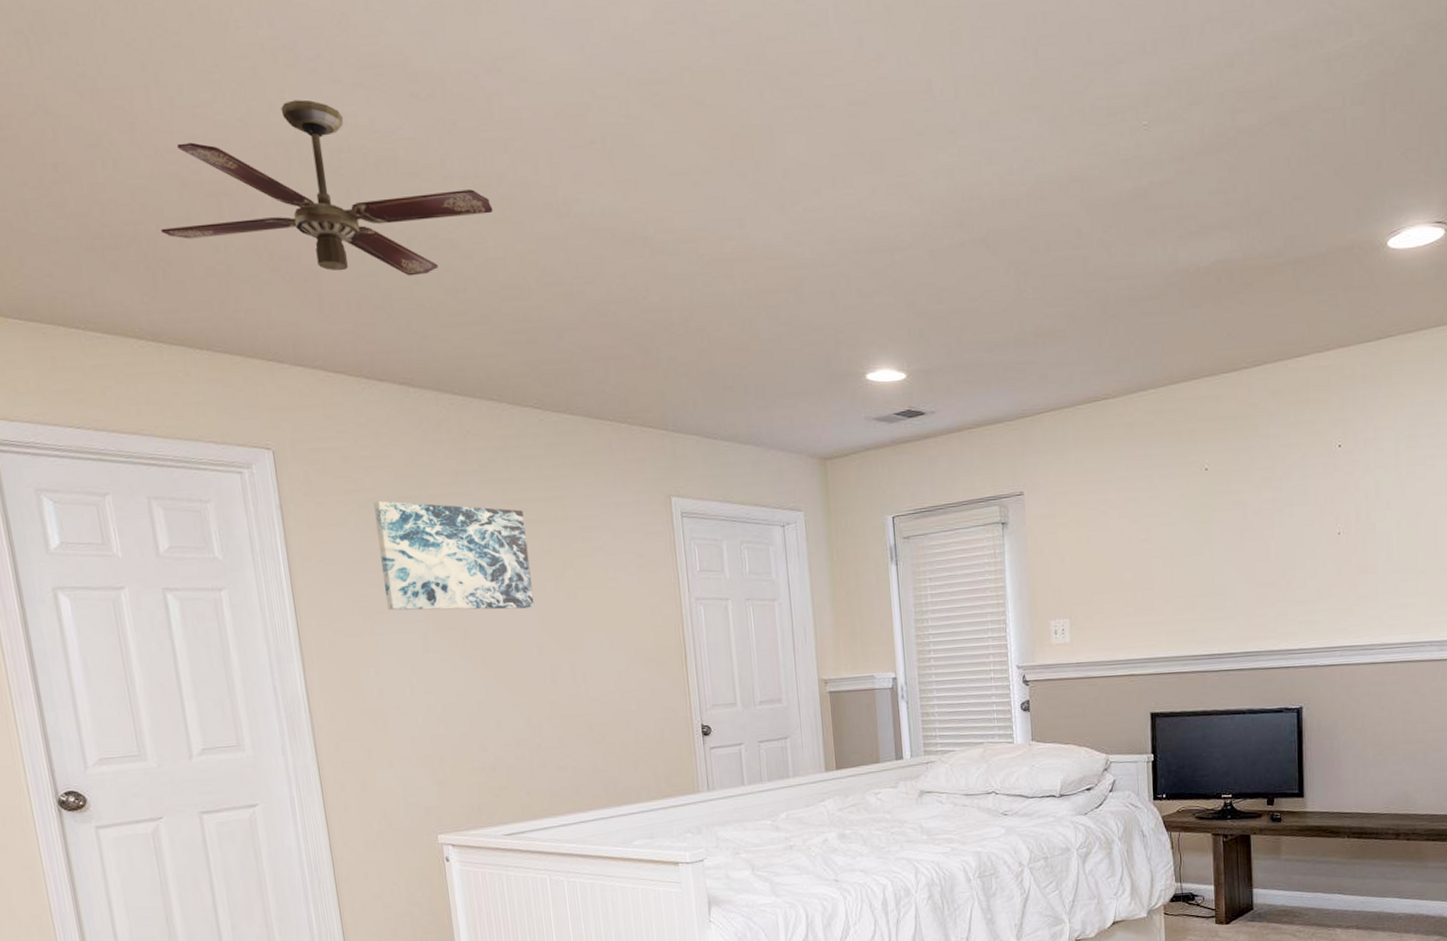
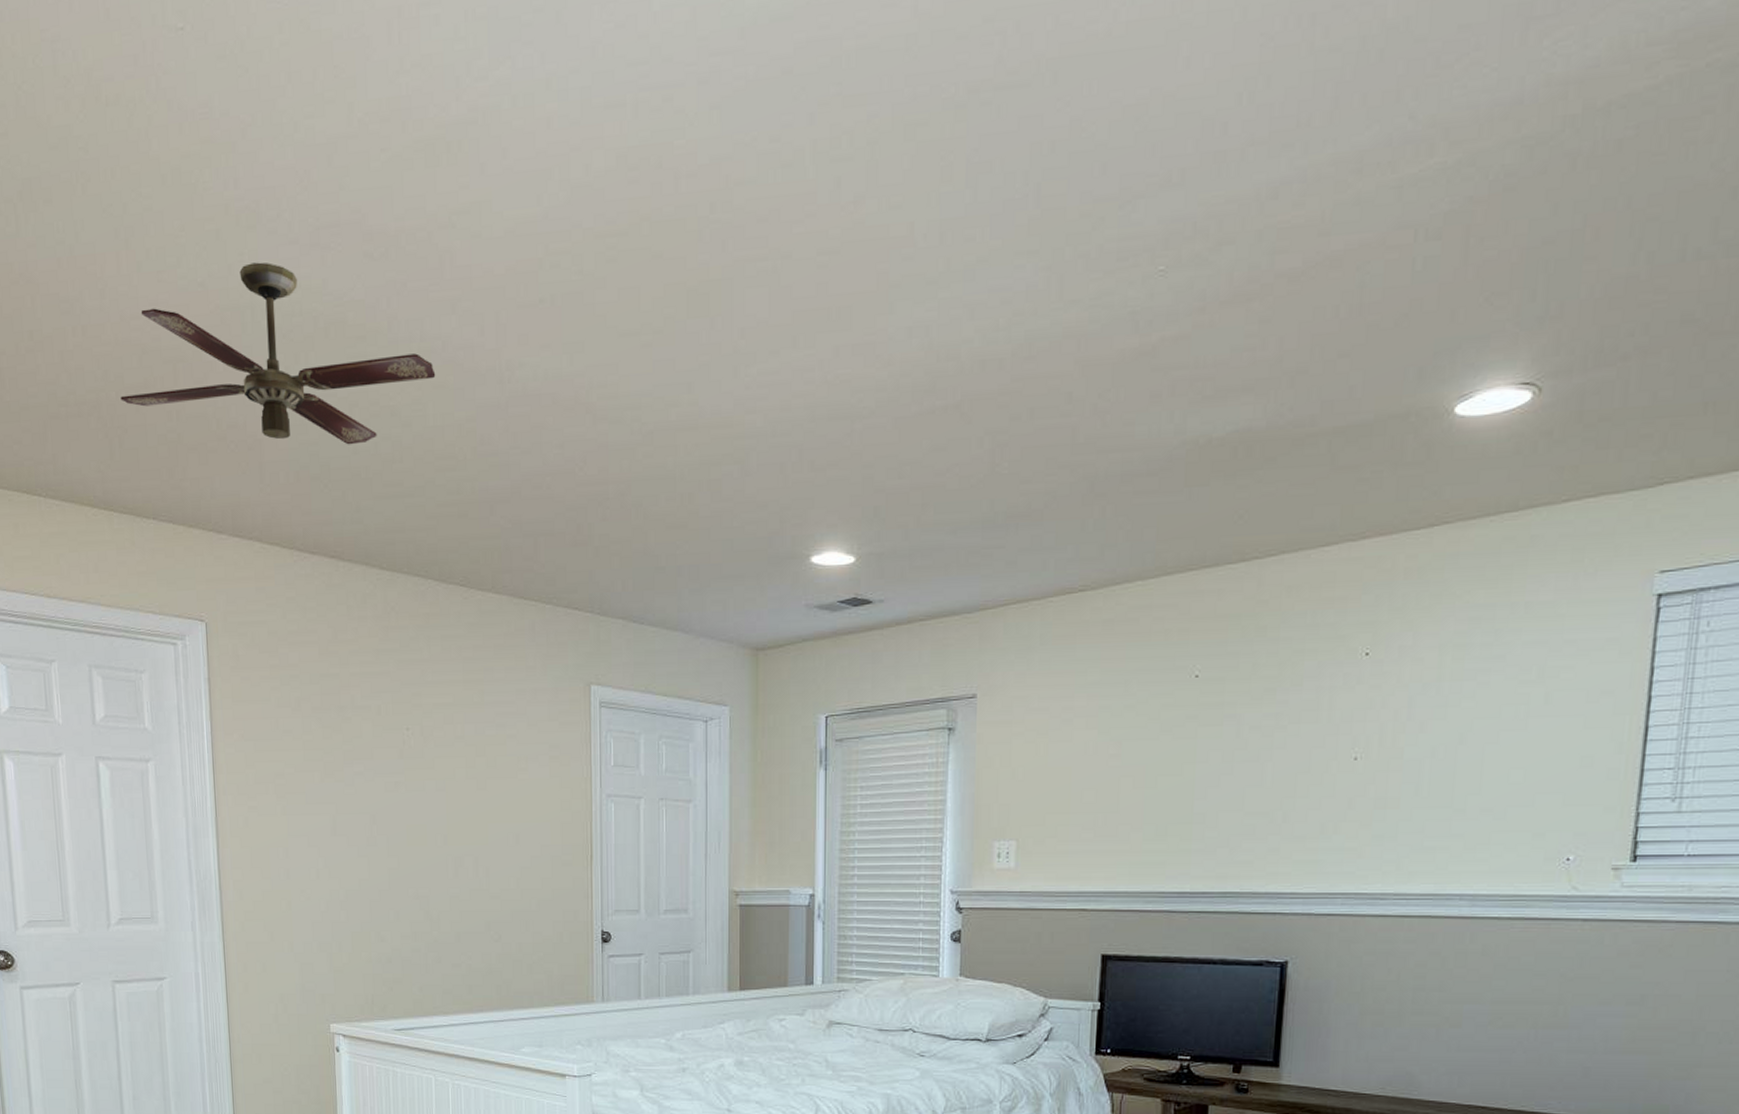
wall art: present [374,500,535,611] -> none [295,677,443,797]

